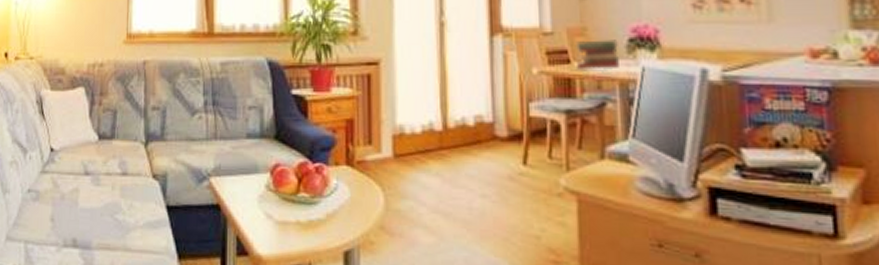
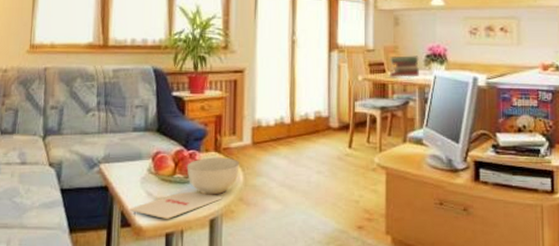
magazine: none [246,214,359,248] -> present [130,191,223,219]
bowl: none [312,172,378,221] -> present [186,157,239,195]

